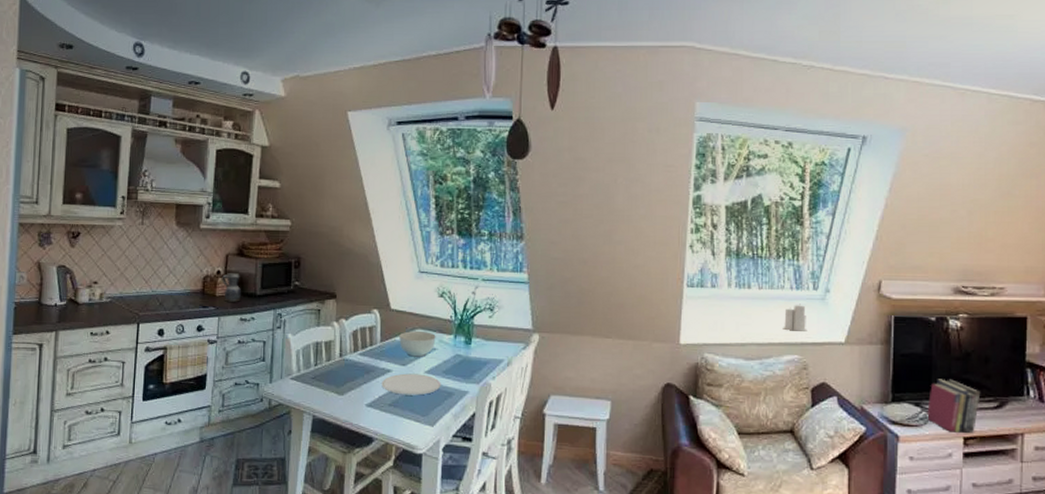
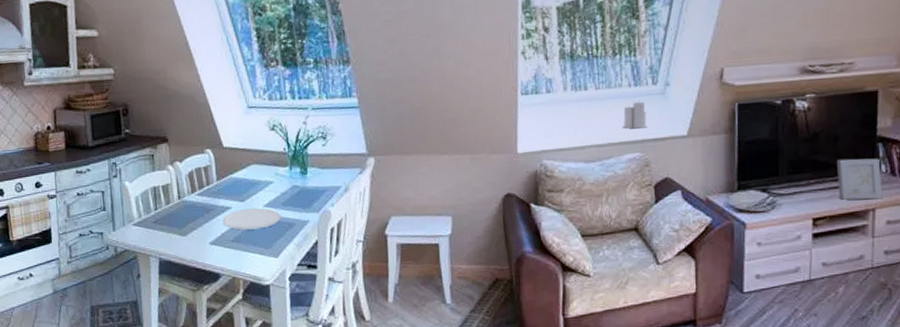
ceramic jug: present [222,273,242,302] -> none [52,127,75,156]
bowl: present [399,331,436,357] -> none [235,166,272,192]
books: present [926,379,981,433] -> none [773,161,830,215]
picture frame: none [987,380,1031,424] -> present [836,158,883,200]

